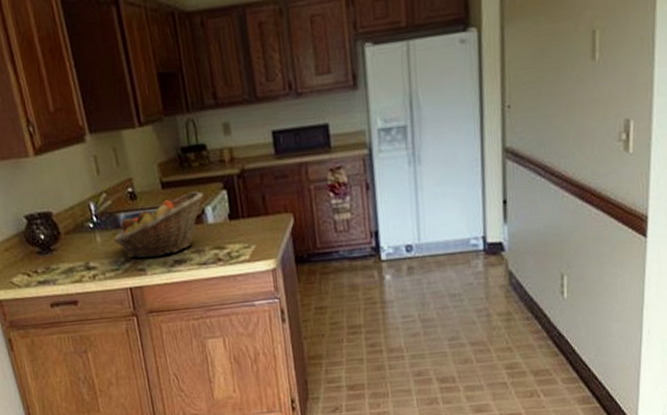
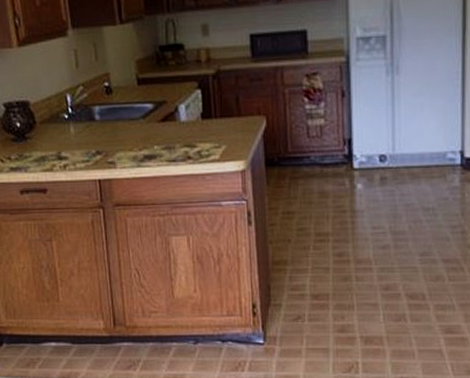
fruit basket: present [114,191,204,259] -> none [88,89,179,152]

